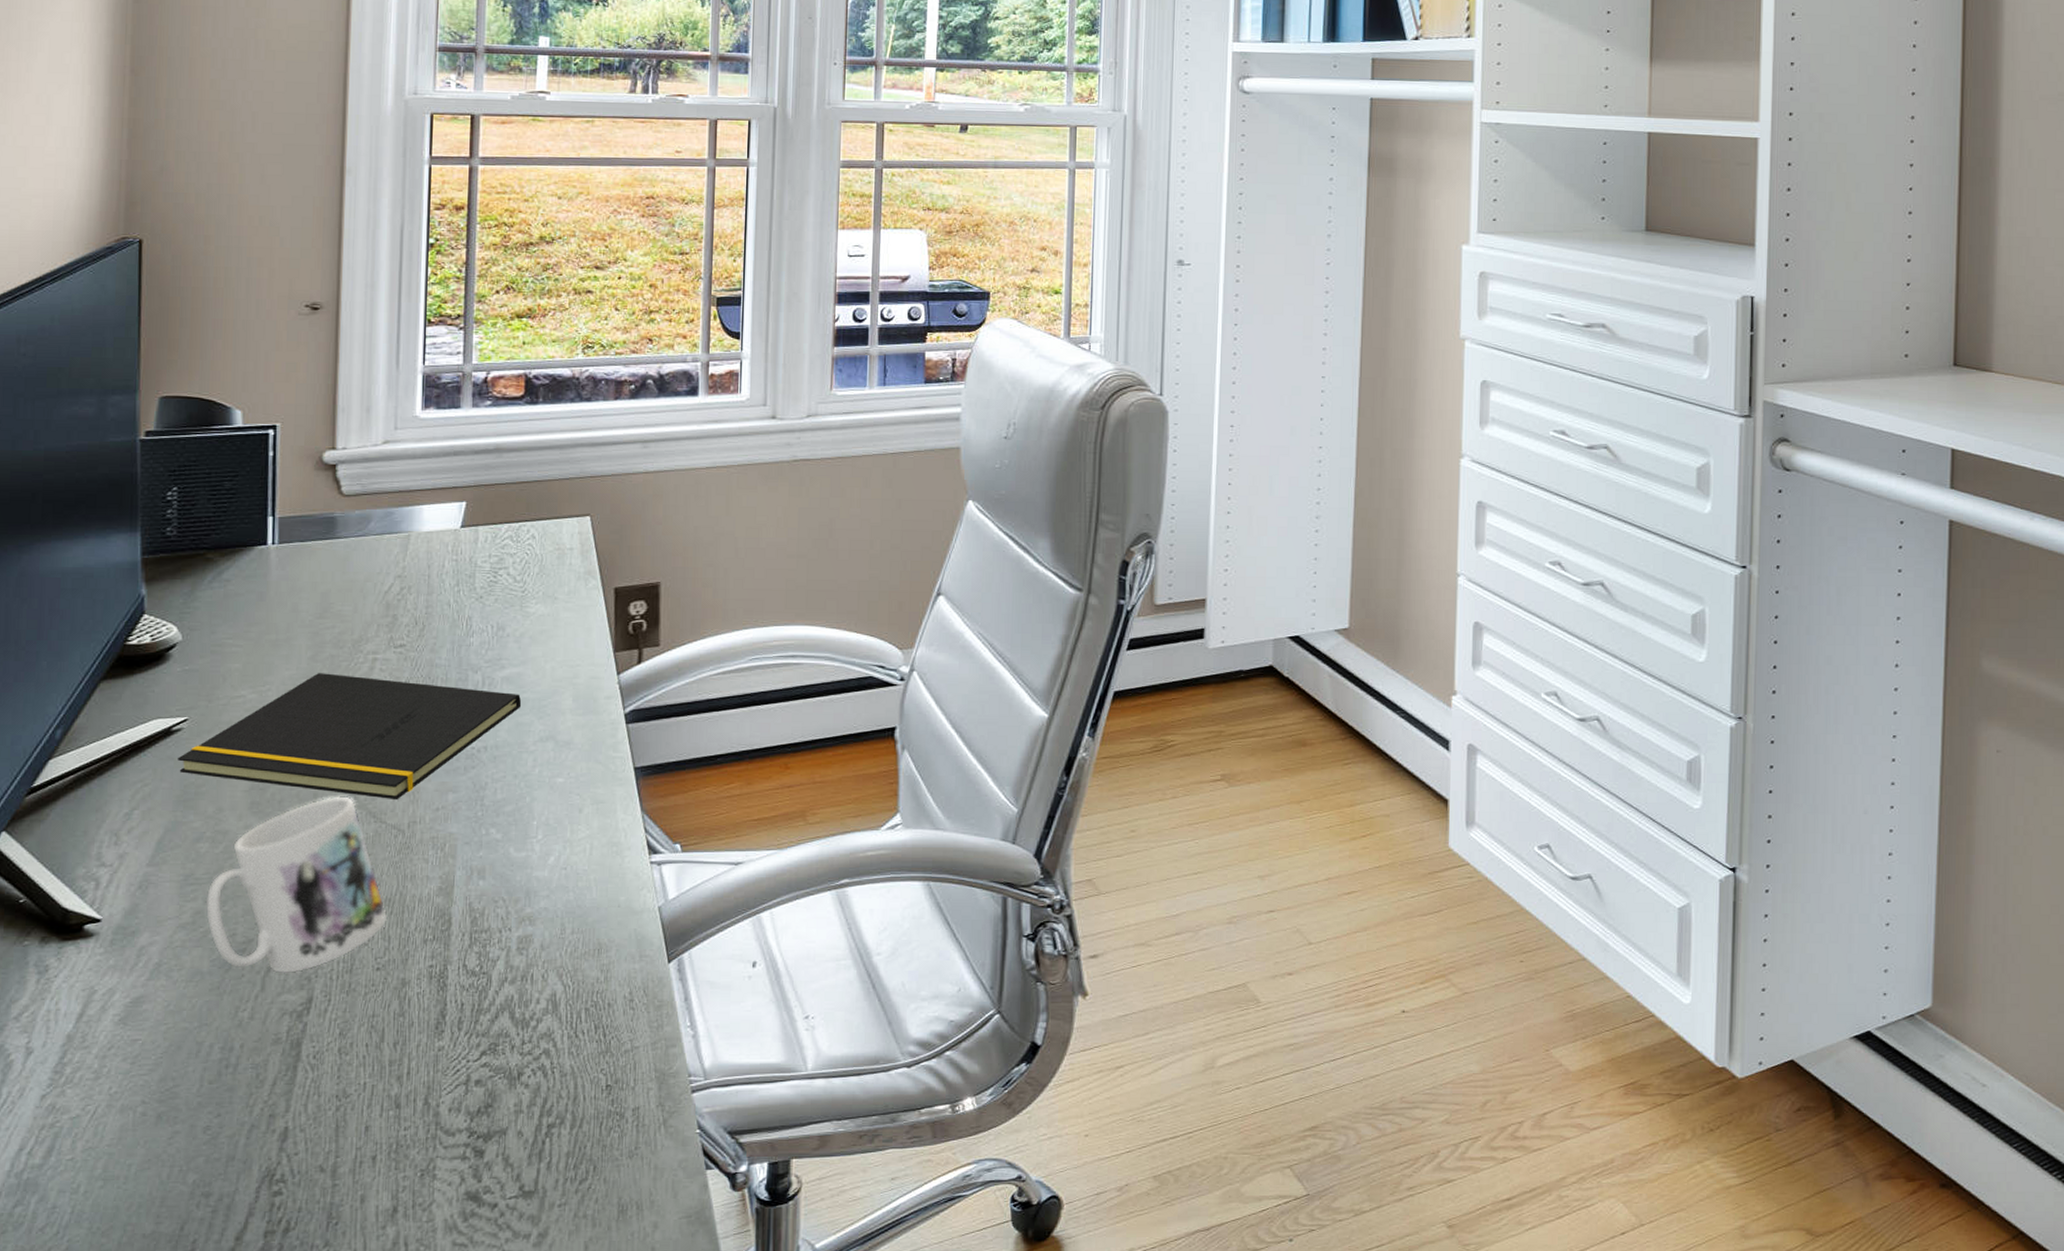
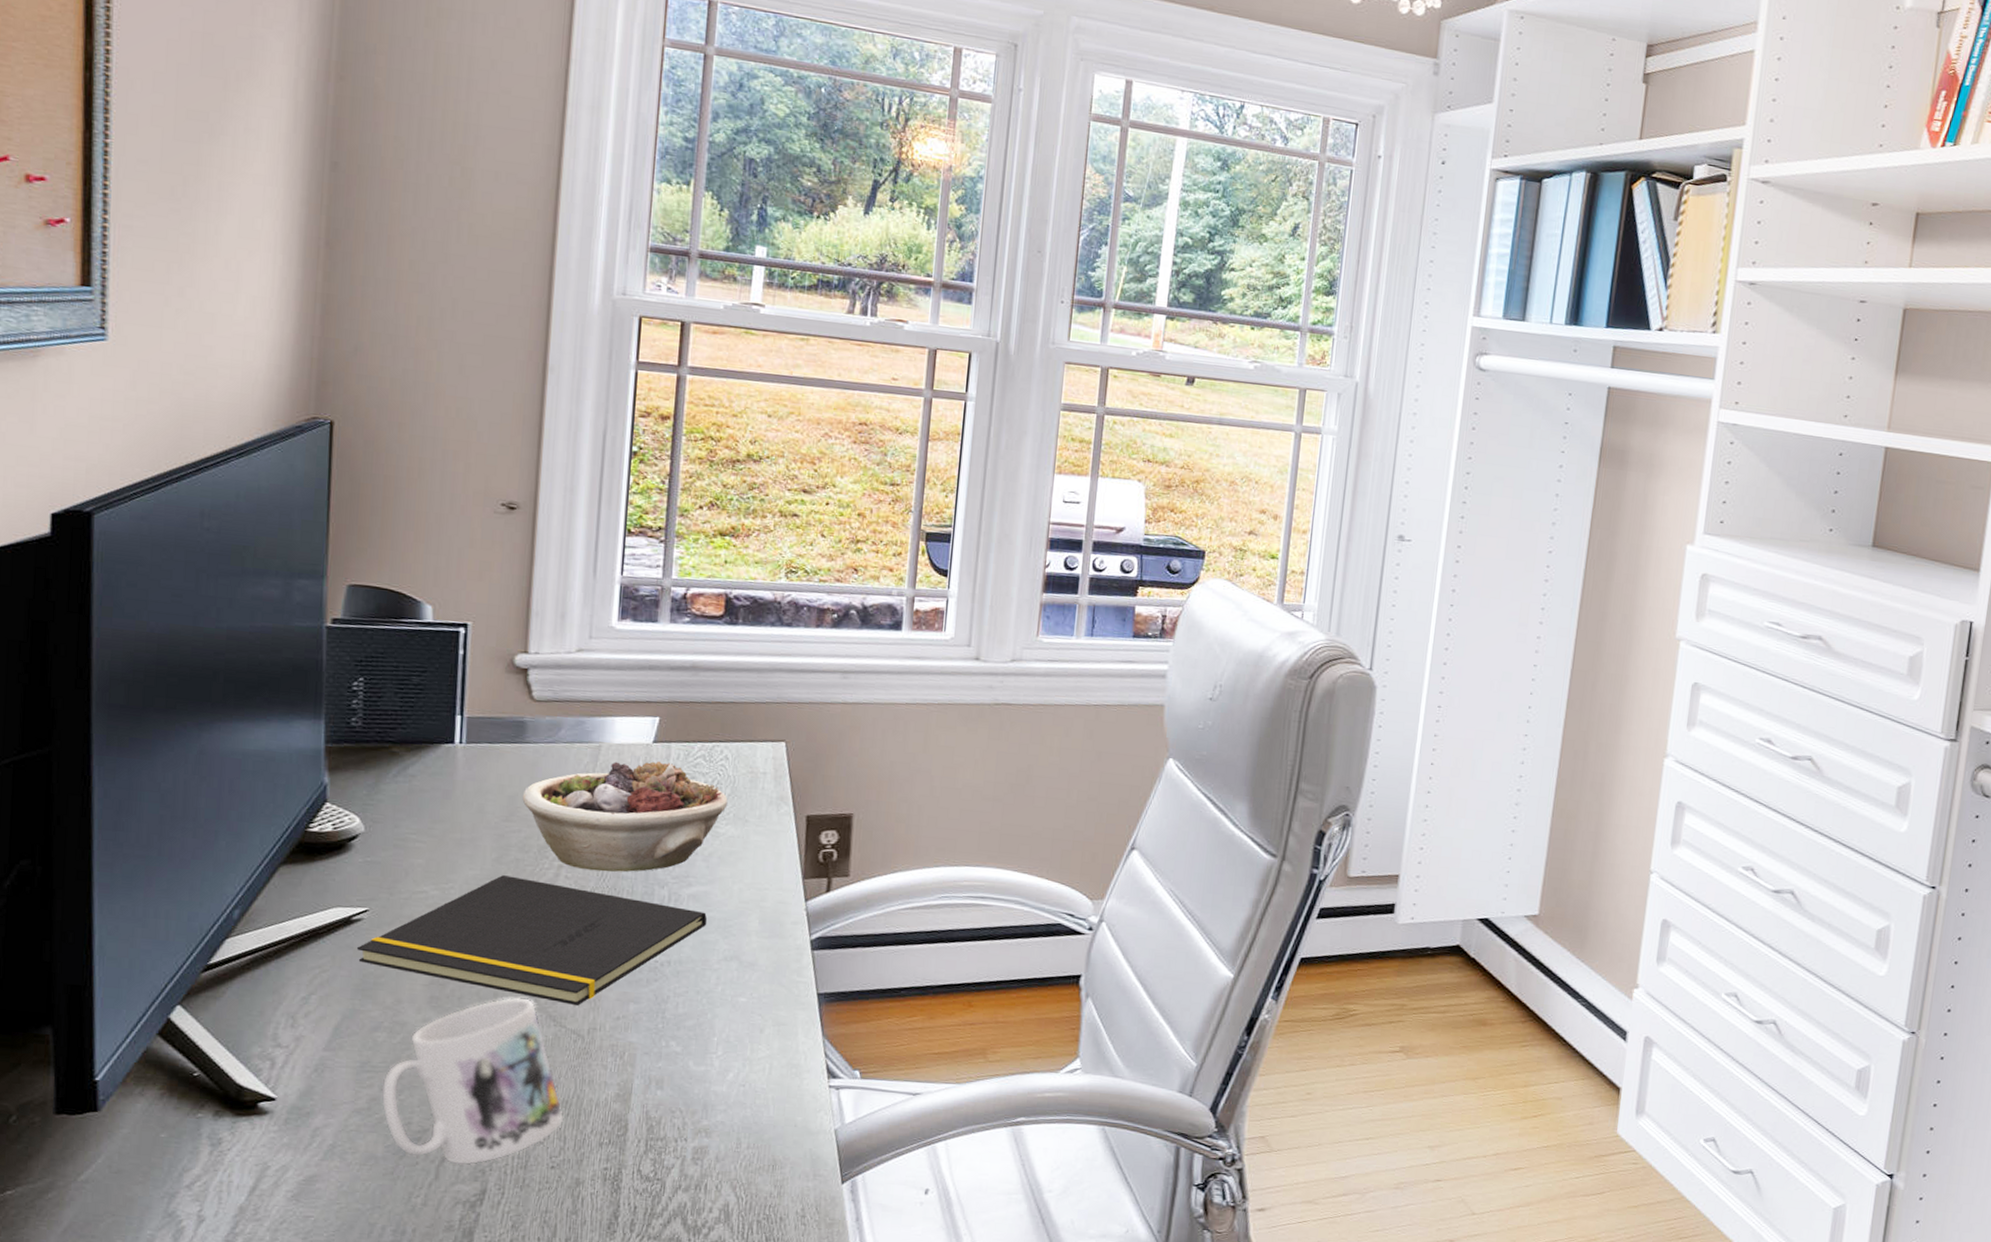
succulent planter: none [335,545,537,661] -> present [522,761,728,872]

